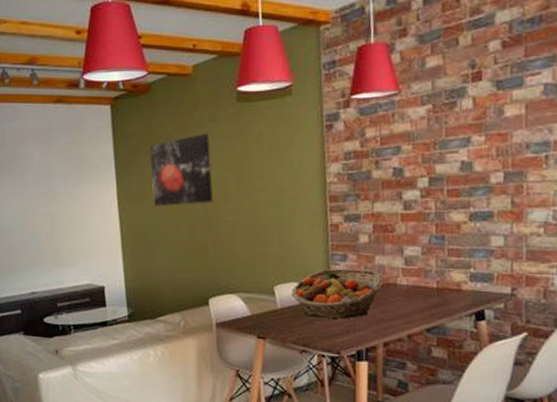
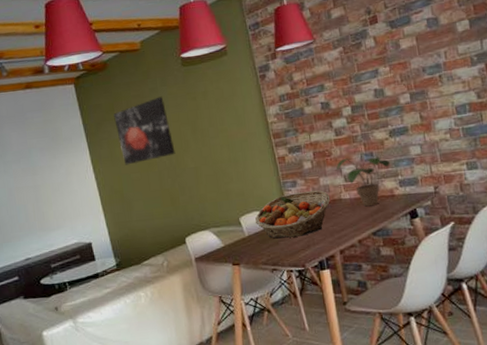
potted plant: none [398,237,464,298] -> present [336,157,391,207]

